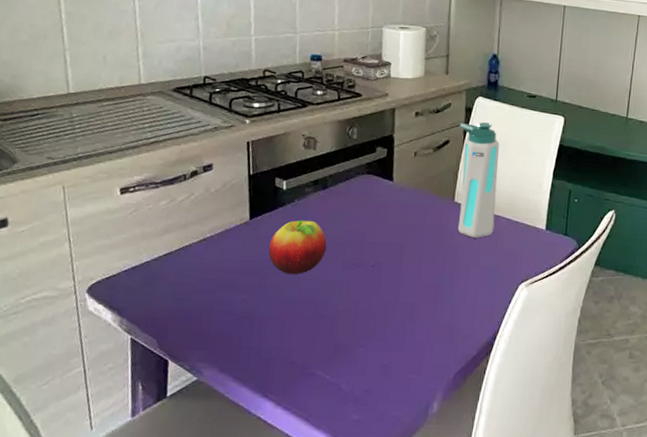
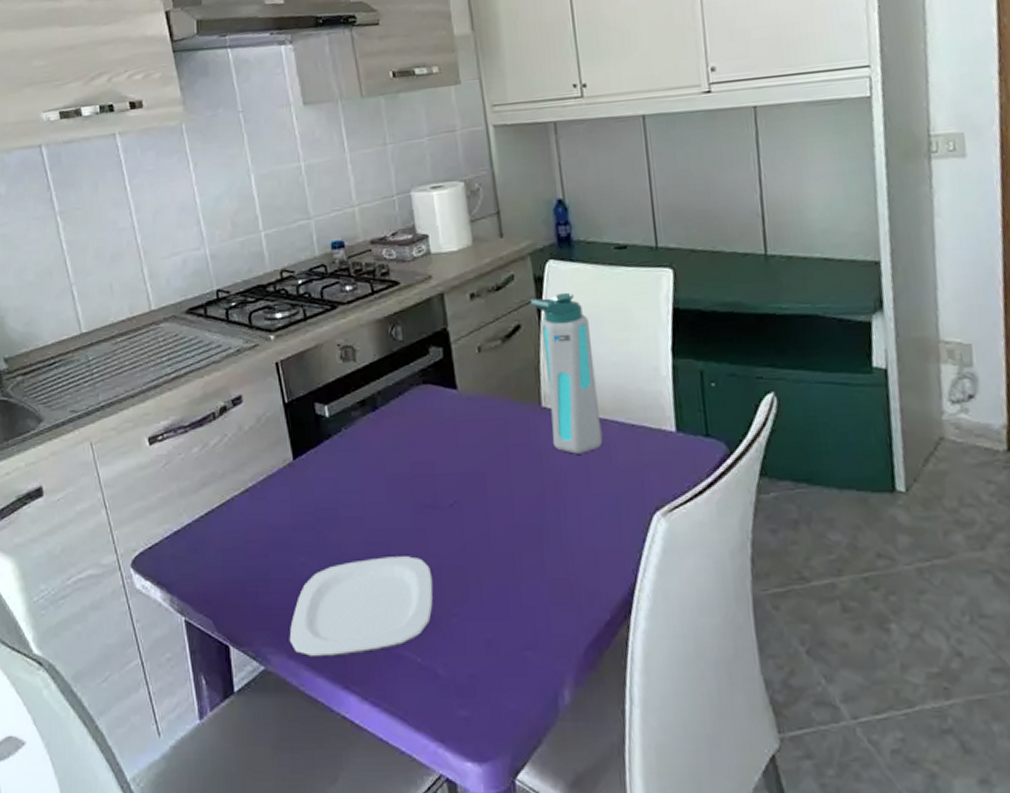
plate: none [222,300,349,373] -> present [289,556,433,657]
fruit: present [268,219,327,275] -> none [321,453,390,526]

